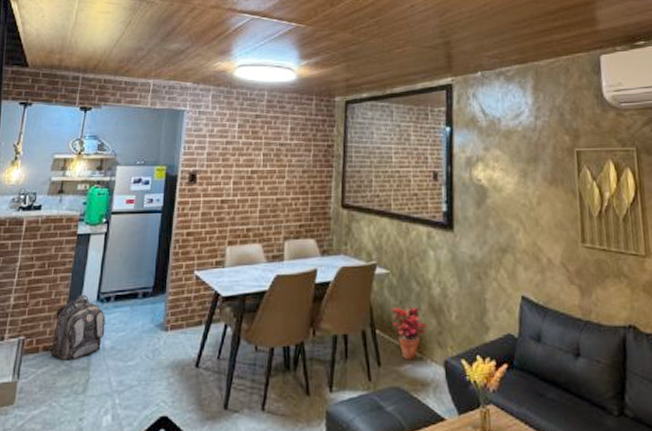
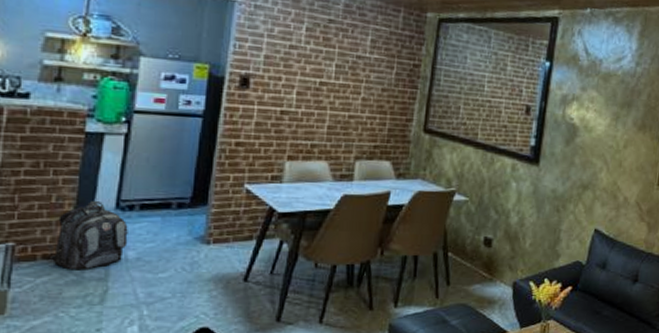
potted plant: present [392,306,428,360] -> none [466,232,502,281]

